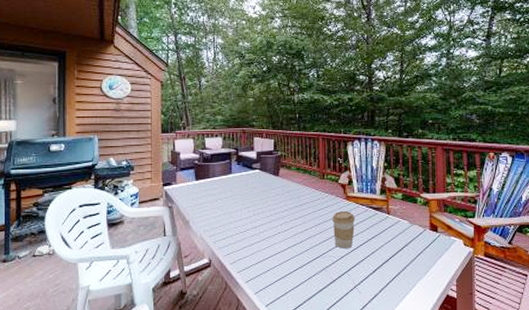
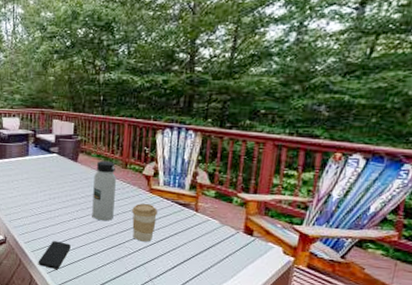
smartphone: none [245,258,277,288] -> present [38,241,71,269]
water bottle: none [295,173,316,232] -> present [92,160,116,222]

